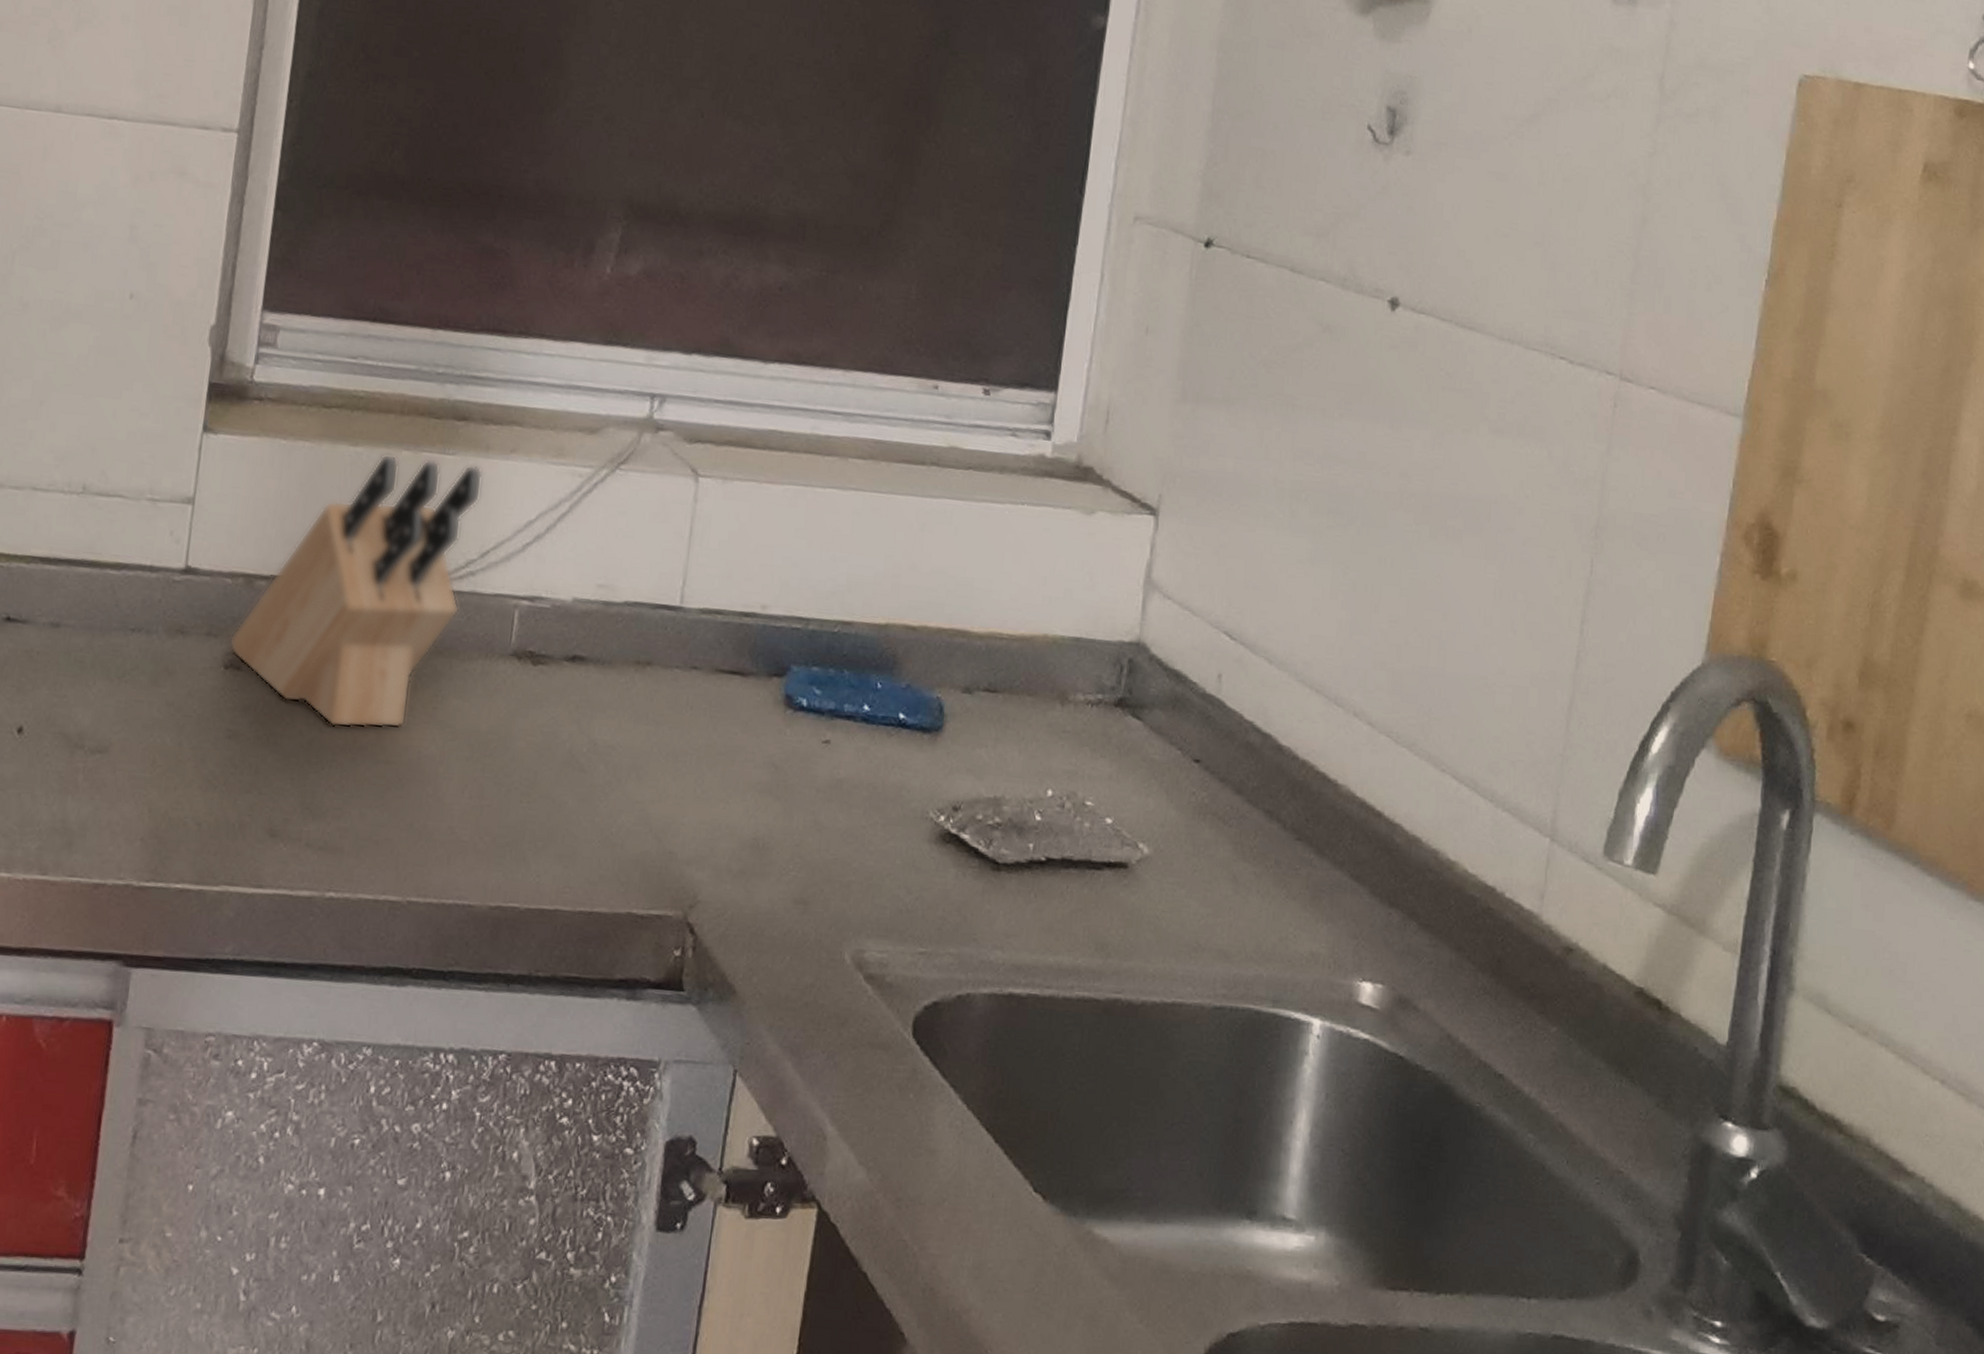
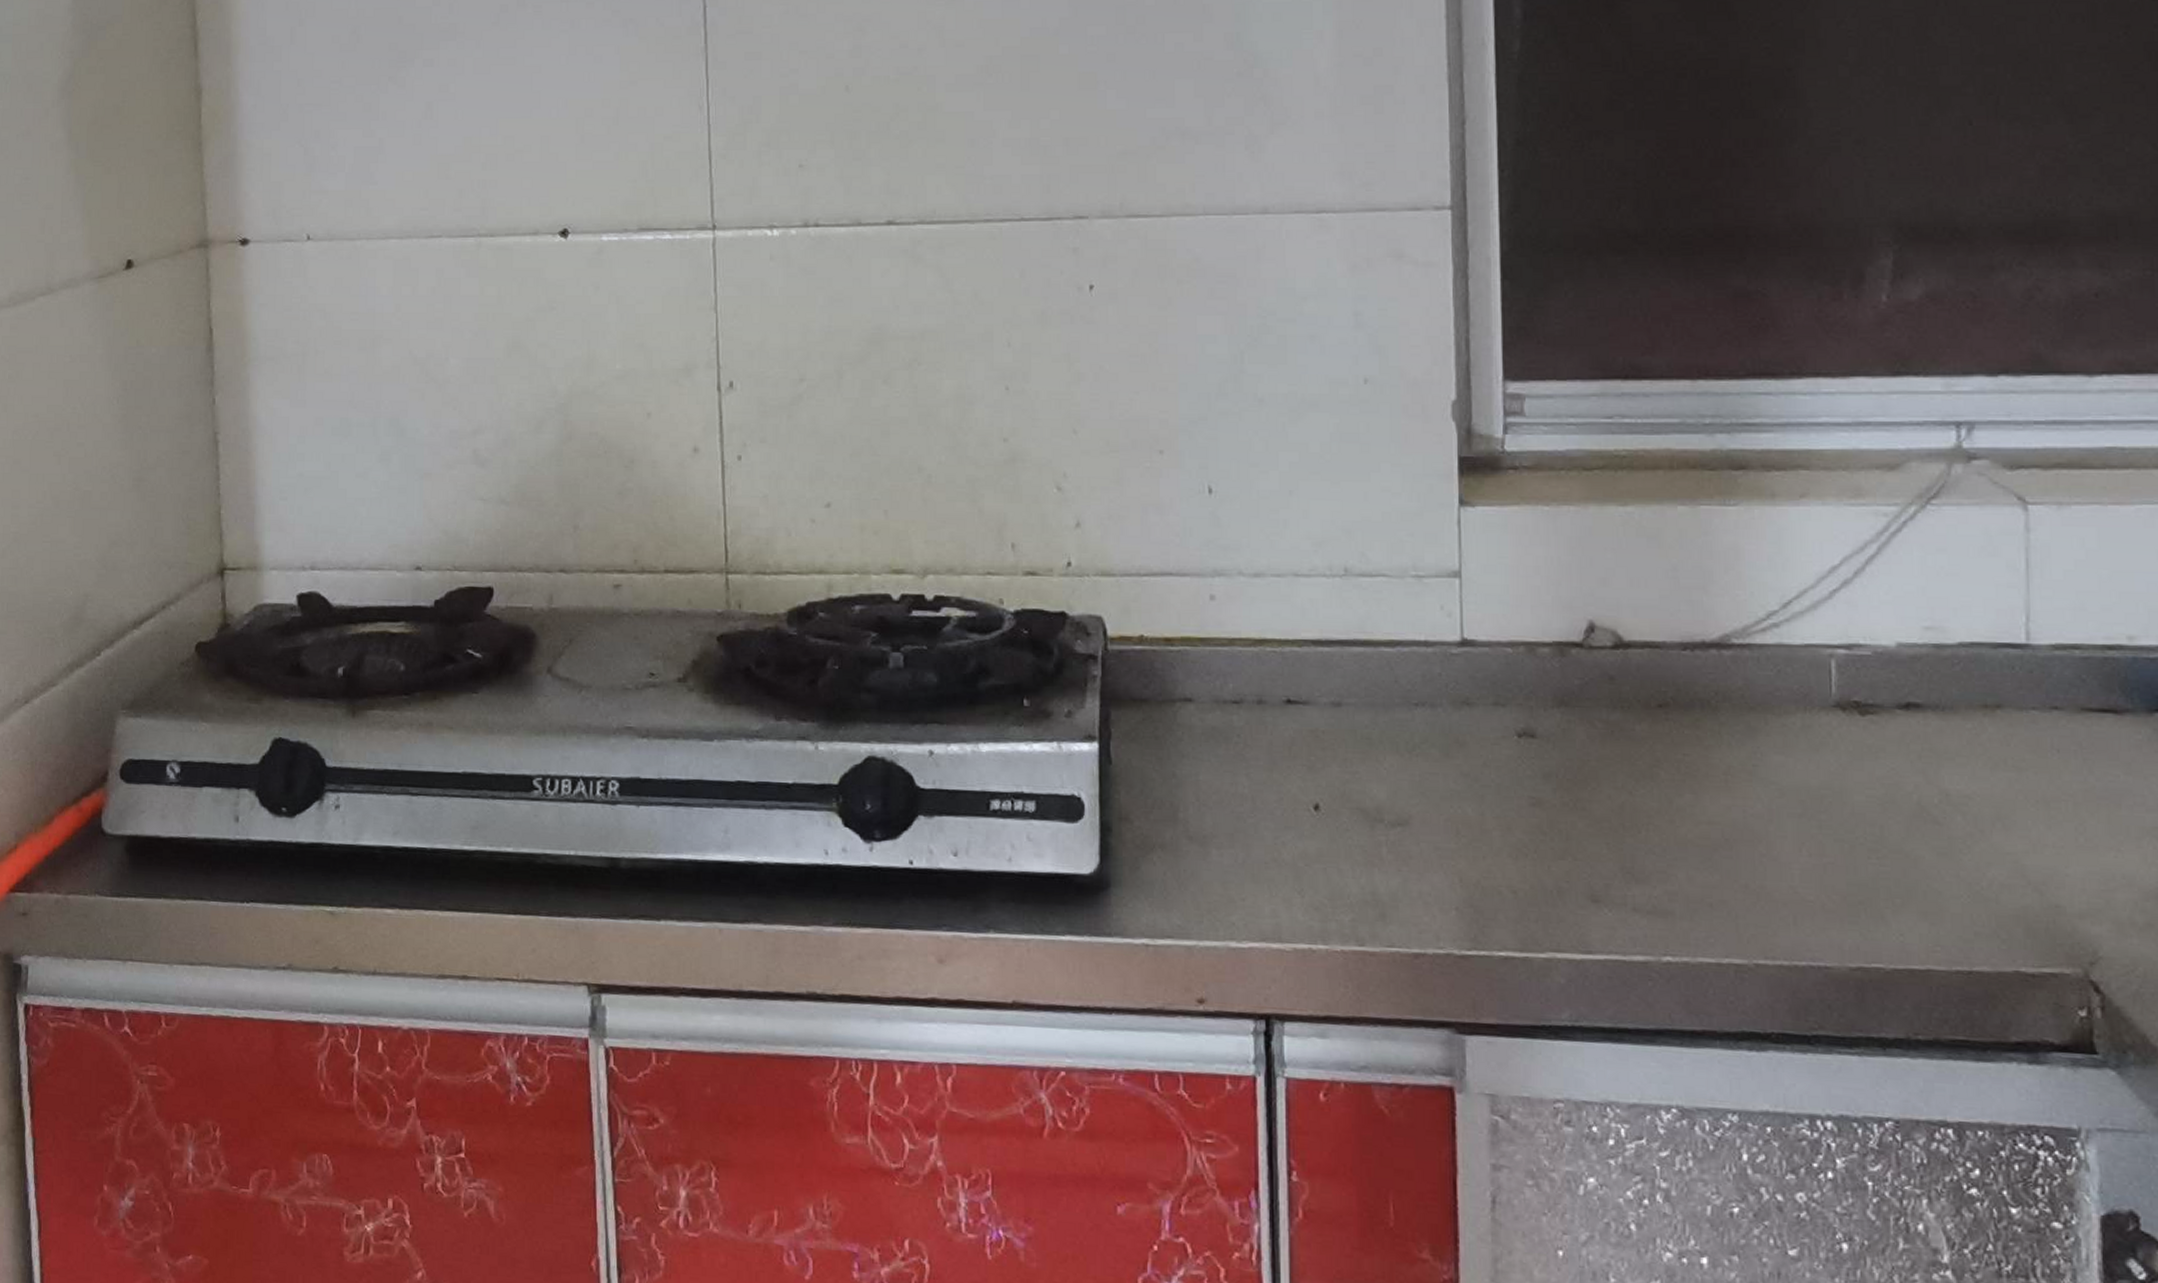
knife block: present [228,453,483,729] -> none [1518,510,1773,790]

